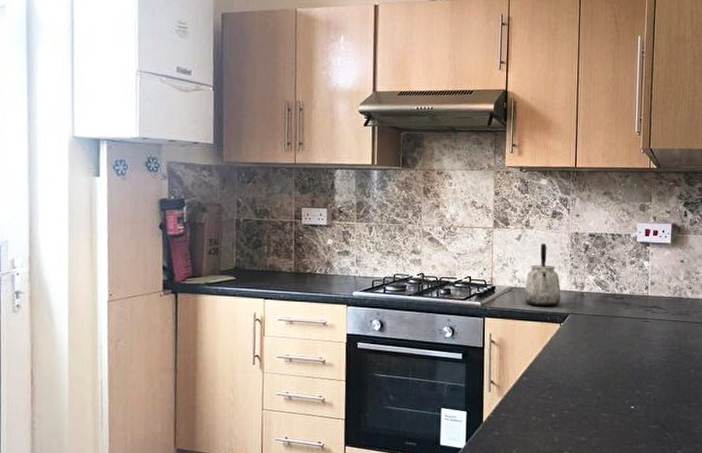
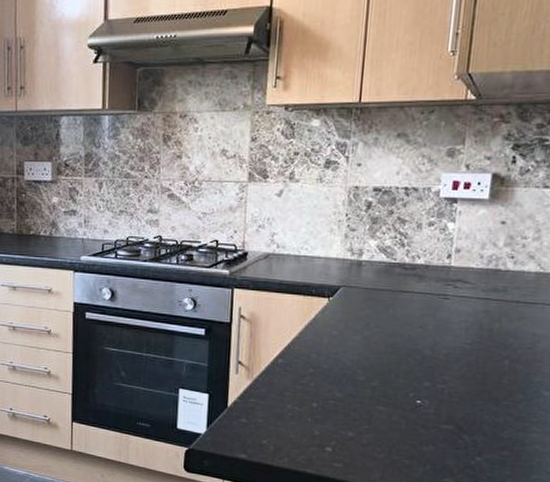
kettle: present [524,243,561,307] -> none [284,200,332,278]

